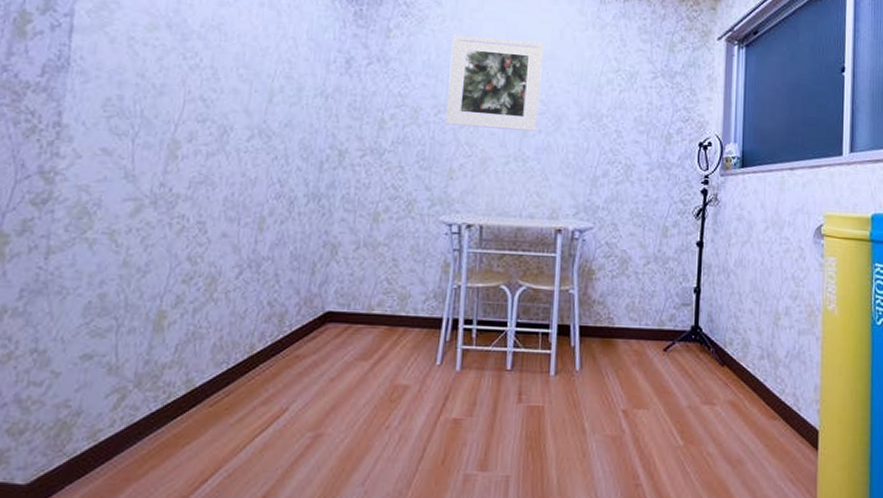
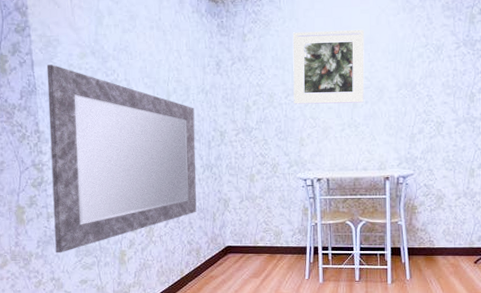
mirror: none [49,33,306,310] -> present [46,65,197,253]

